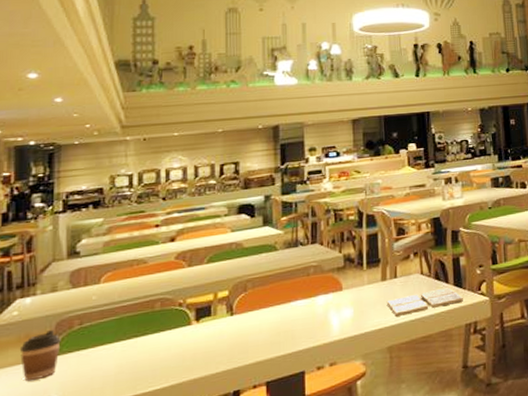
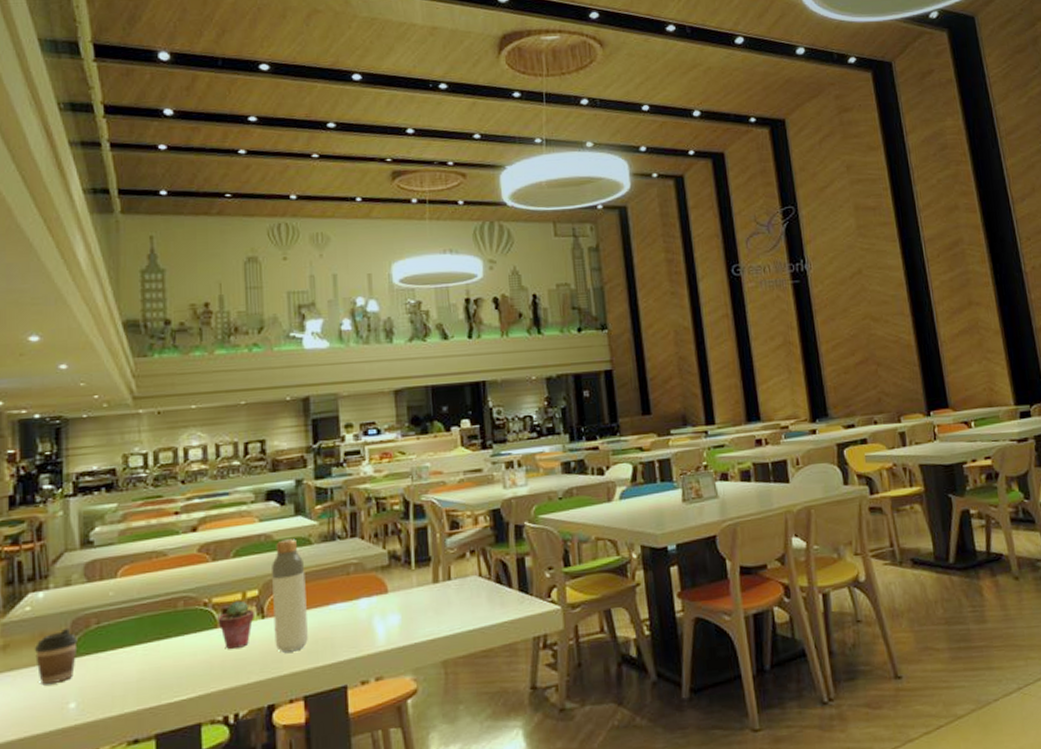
potted succulent: none [191,300,224,344] -> present [218,600,254,650]
bottle: none [240,246,271,345] -> present [270,539,308,653]
drink coaster: present [386,287,463,316] -> none [439,593,530,625]

